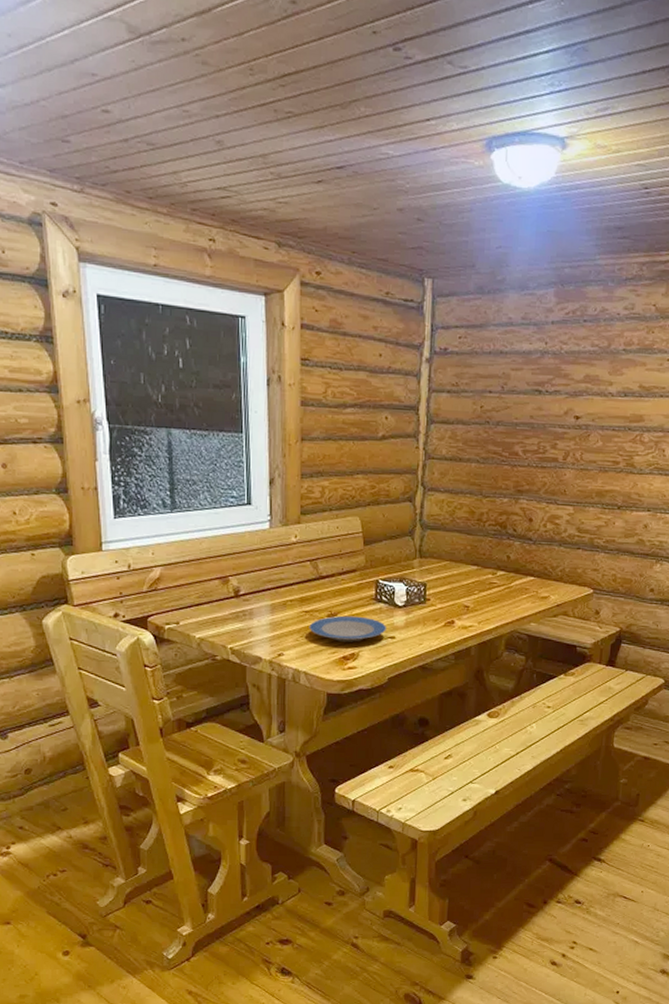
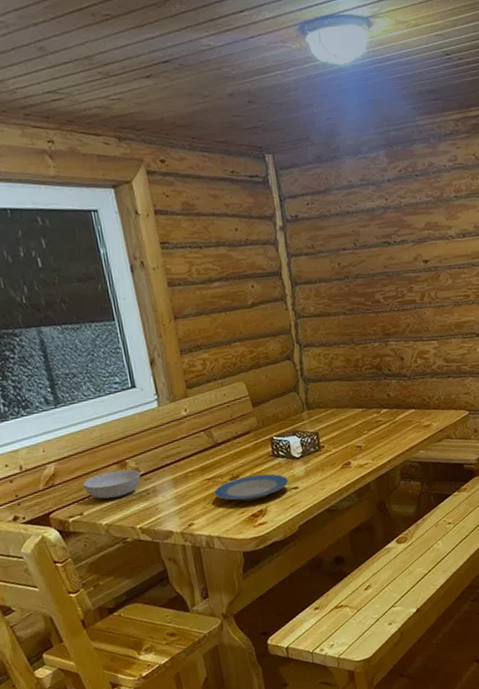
serving bowl: none [184,585,240,614] -> present [82,469,141,499]

